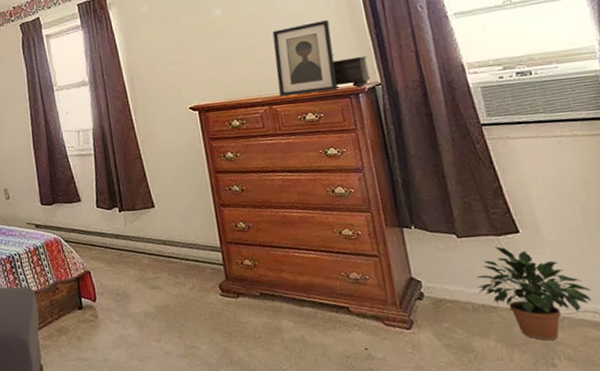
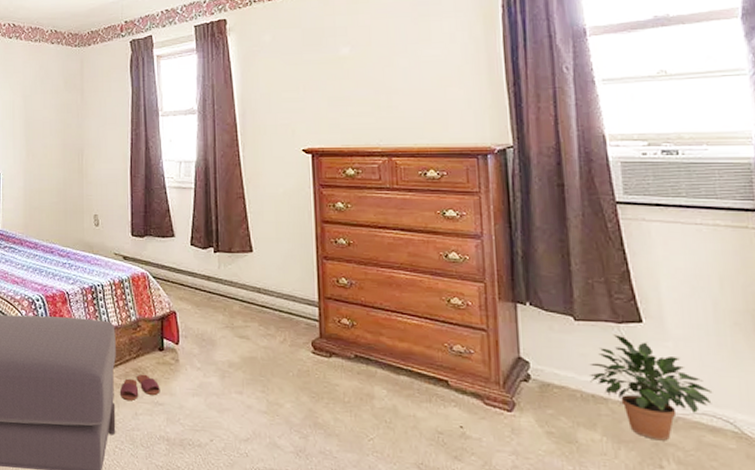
slippers: none [46,333,84,359] -> present [120,374,160,400]
picture frame: present [272,20,338,97] -> none [400,72,466,150]
jewelry box: present [333,55,371,87] -> none [463,114,503,147]

